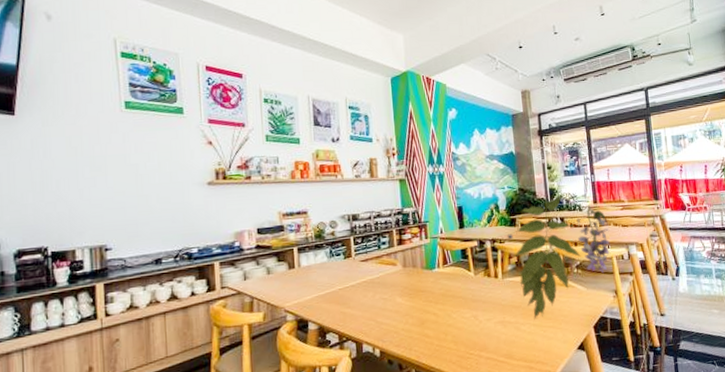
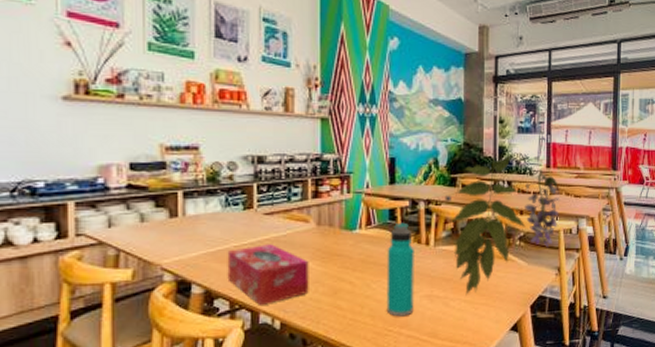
tissue box: none [334,285,401,337] -> present [227,244,309,305]
water bottle: none [462,259,490,341] -> present [386,222,414,317]

